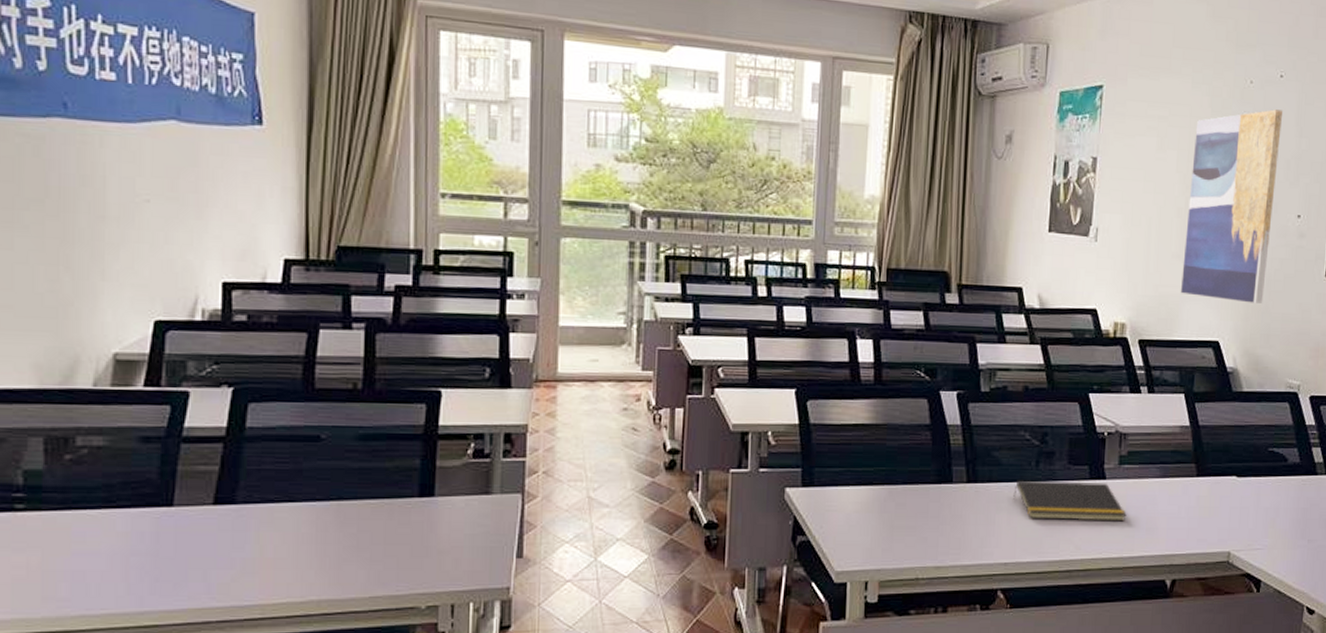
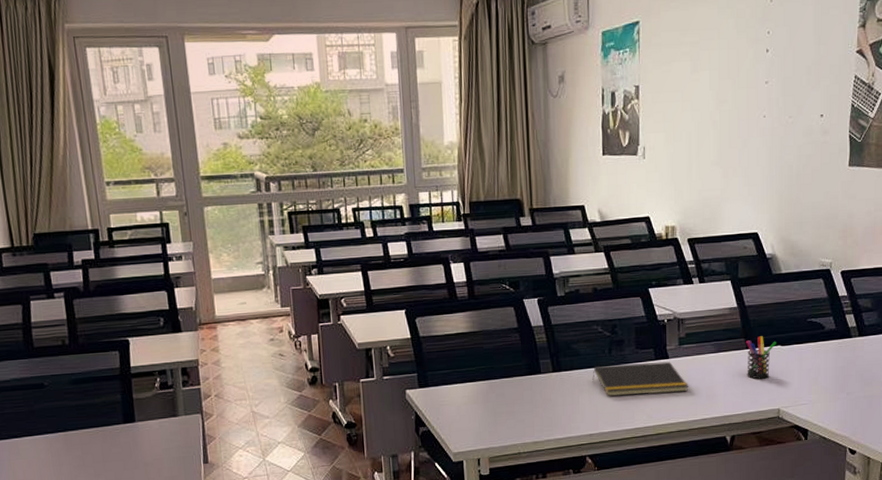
wall art: present [1181,109,1283,303] -> none [721,22,802,197]
pen holder: none [1195,463,1232,514] -> present [746,336,776,379]

